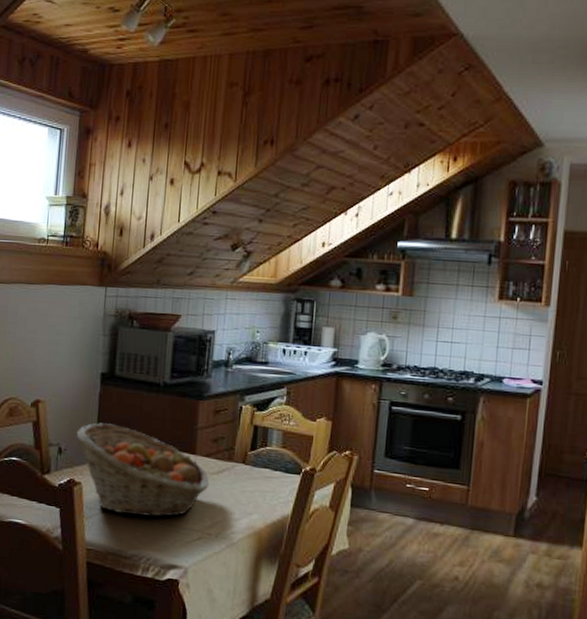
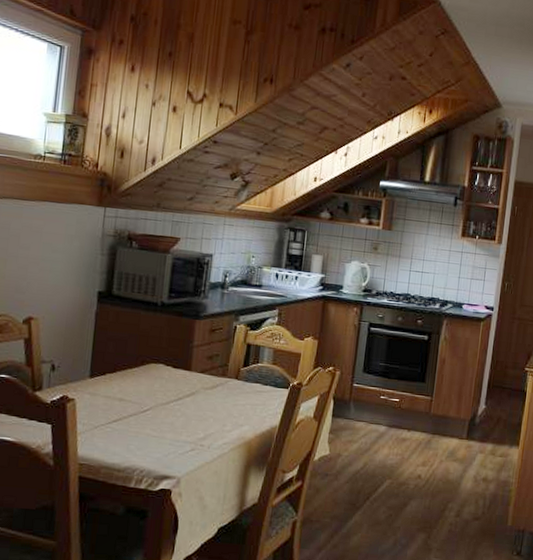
fruit basket: present [76,423,210,517] -> none [70,340,204,431]

